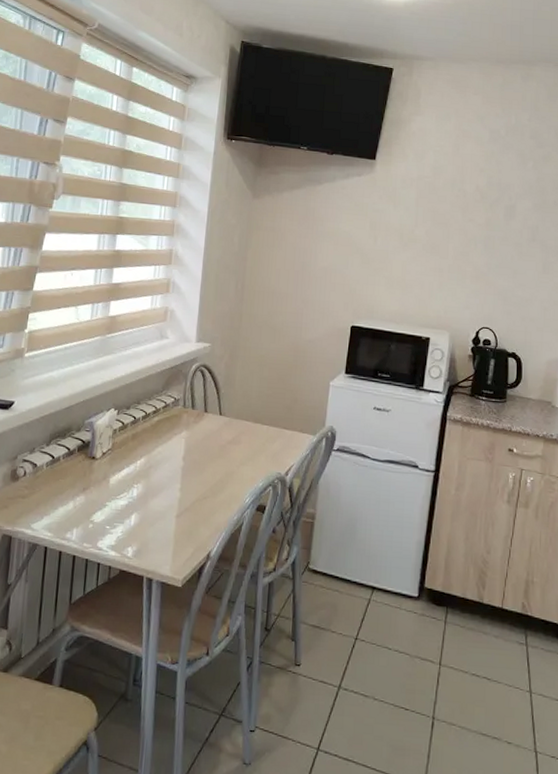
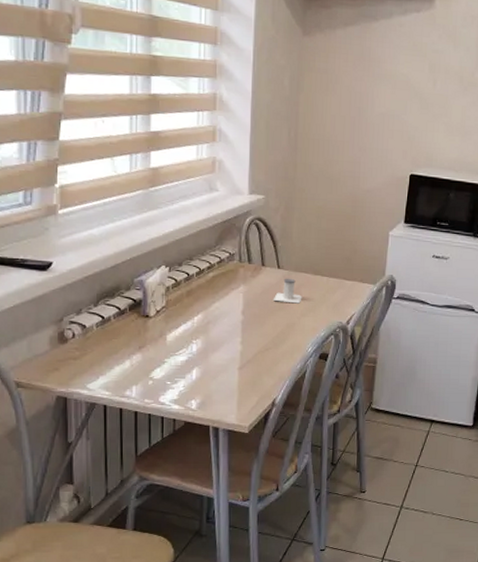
salt shaker: none [213,425,242,452] -> present [273,278,302,304]

